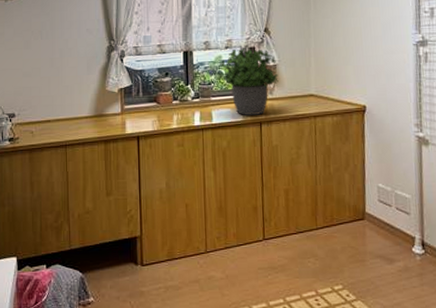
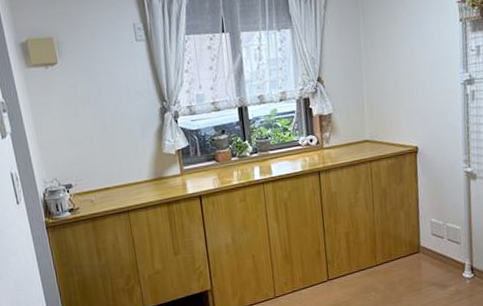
potted plant: present [218,46,279,115] -> none [274,97,334,166]

